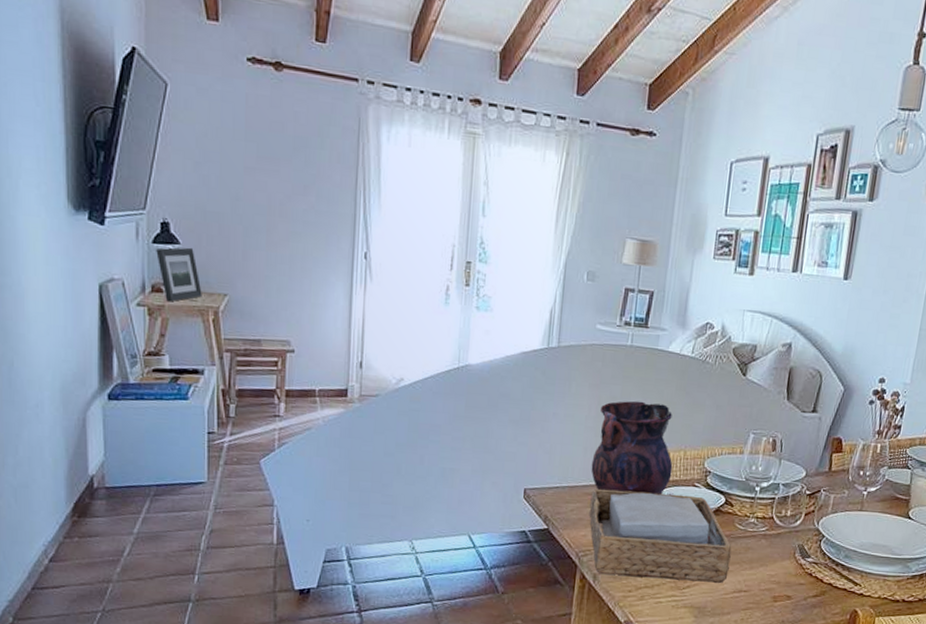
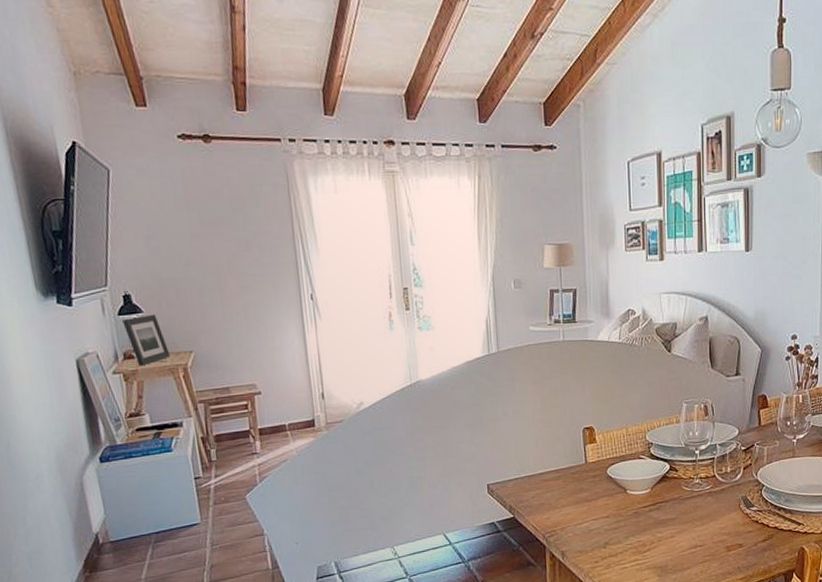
napkin holder: present [589,488,732,583] -> none [548,467,683,551]
vase: present [591,401,673,495] -> none [544,389,618,475]

